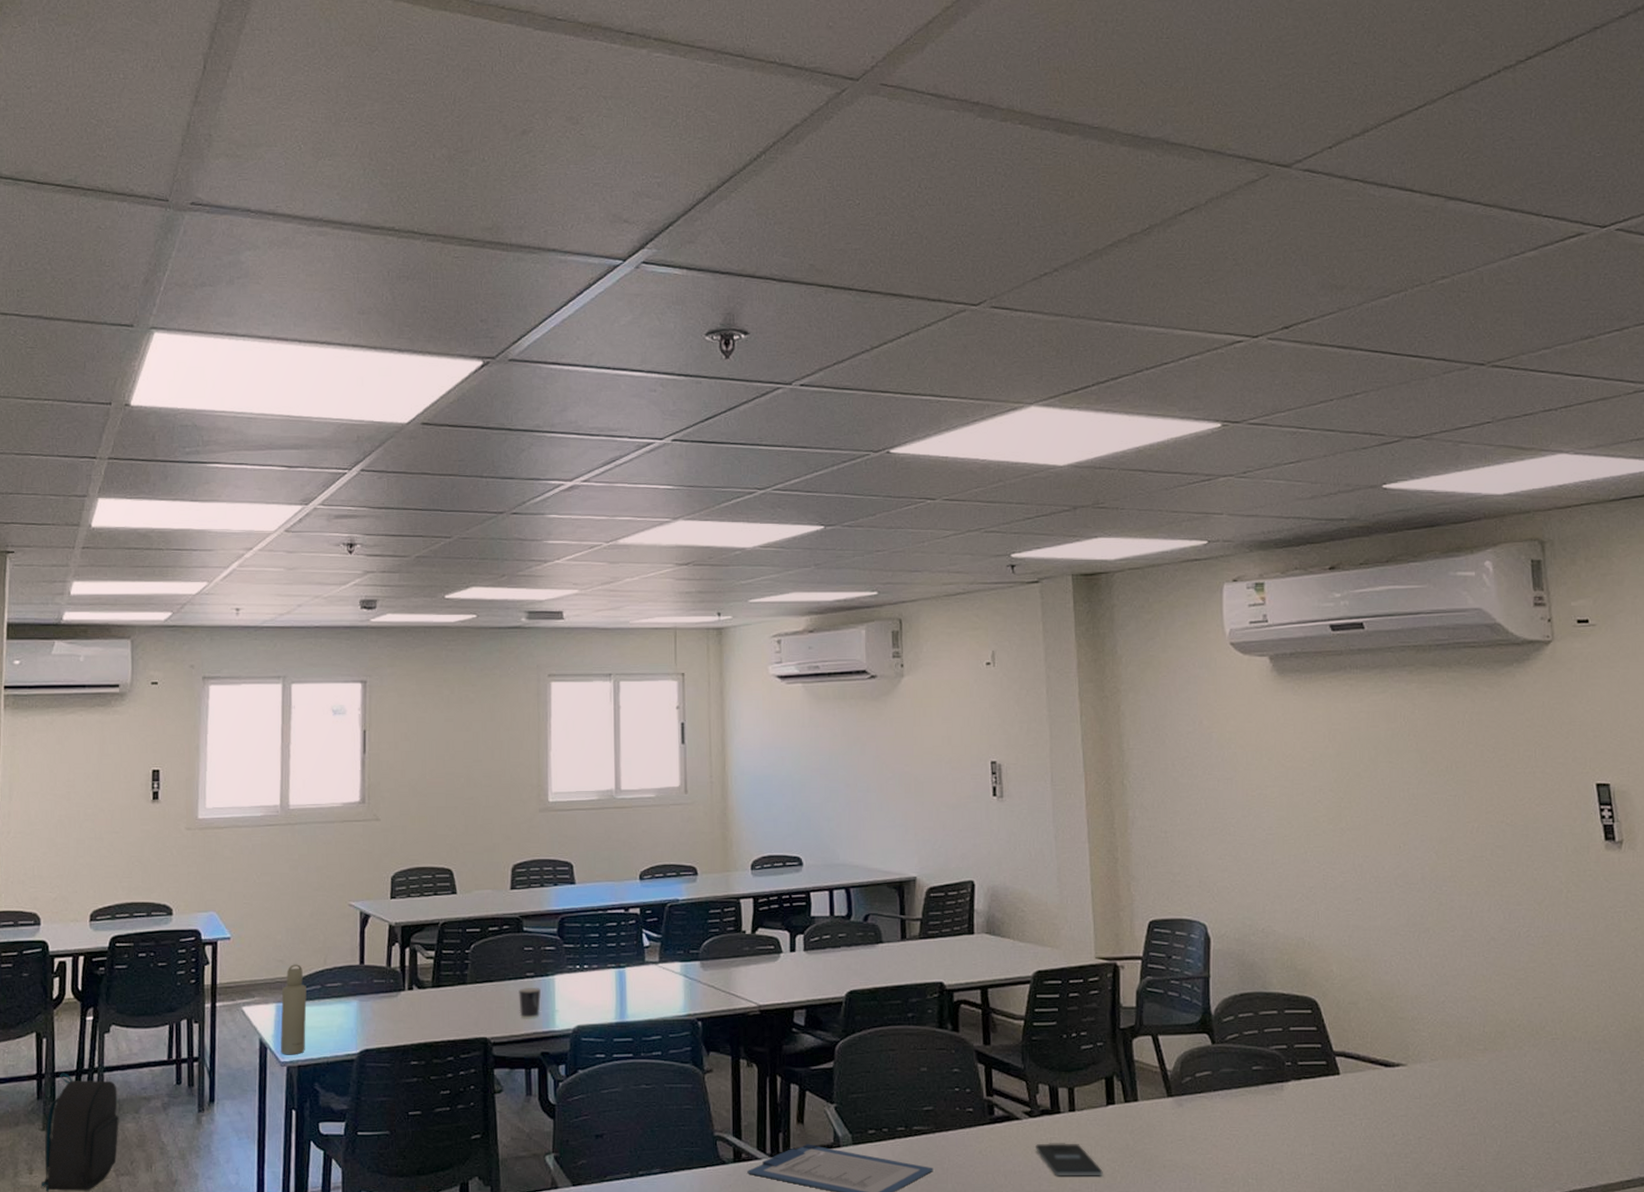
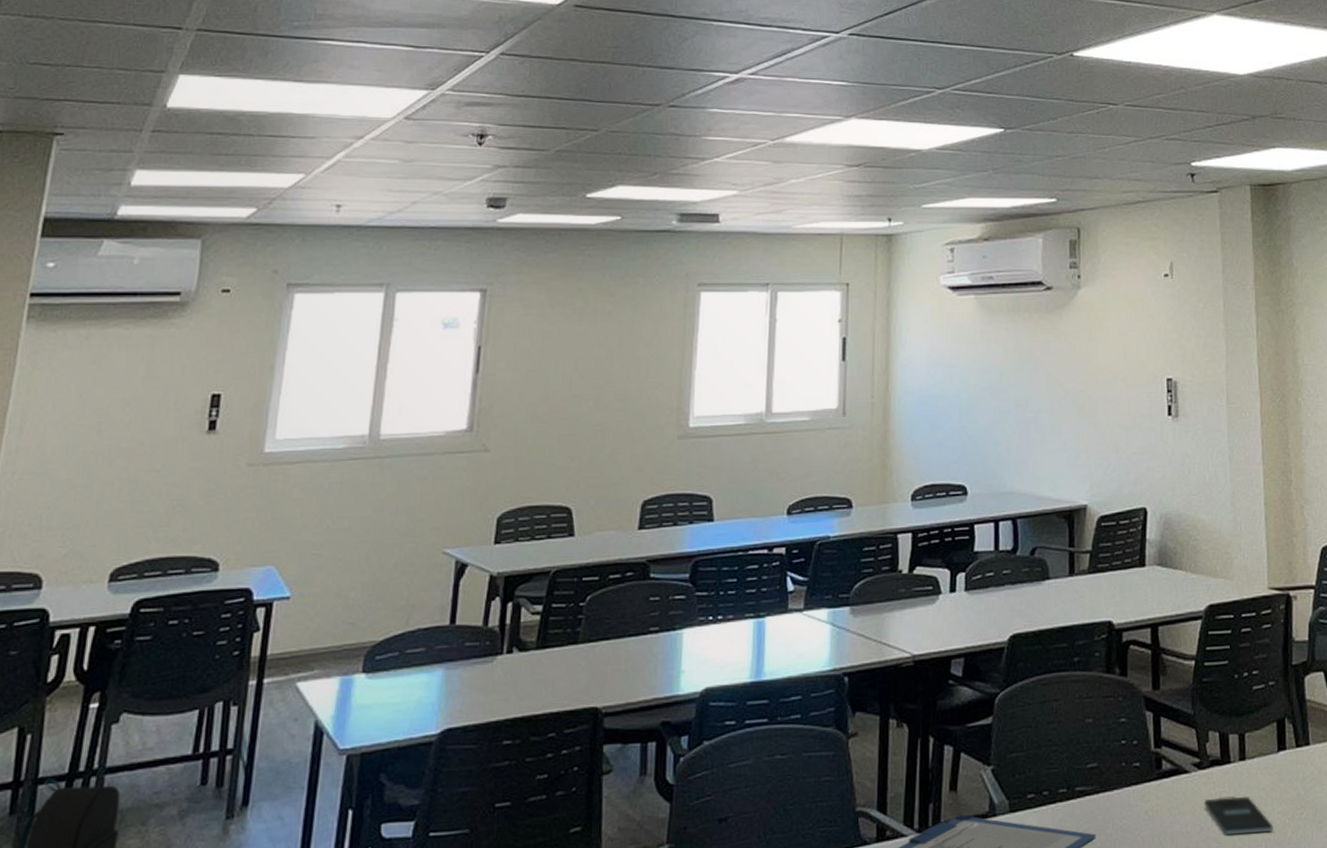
bottle: present [280,964,307,1055] -> none [340,627,381,741]
mug: present [517,987,541,1020] -> none [638,643,666,684]

